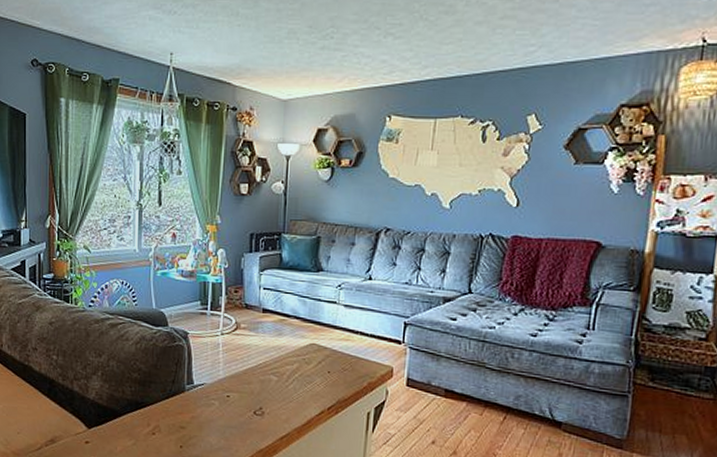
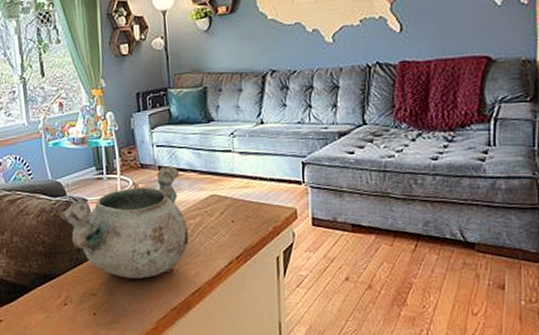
decorative bowl: none [159,309,285,418] -> present [60,166,190,279]

